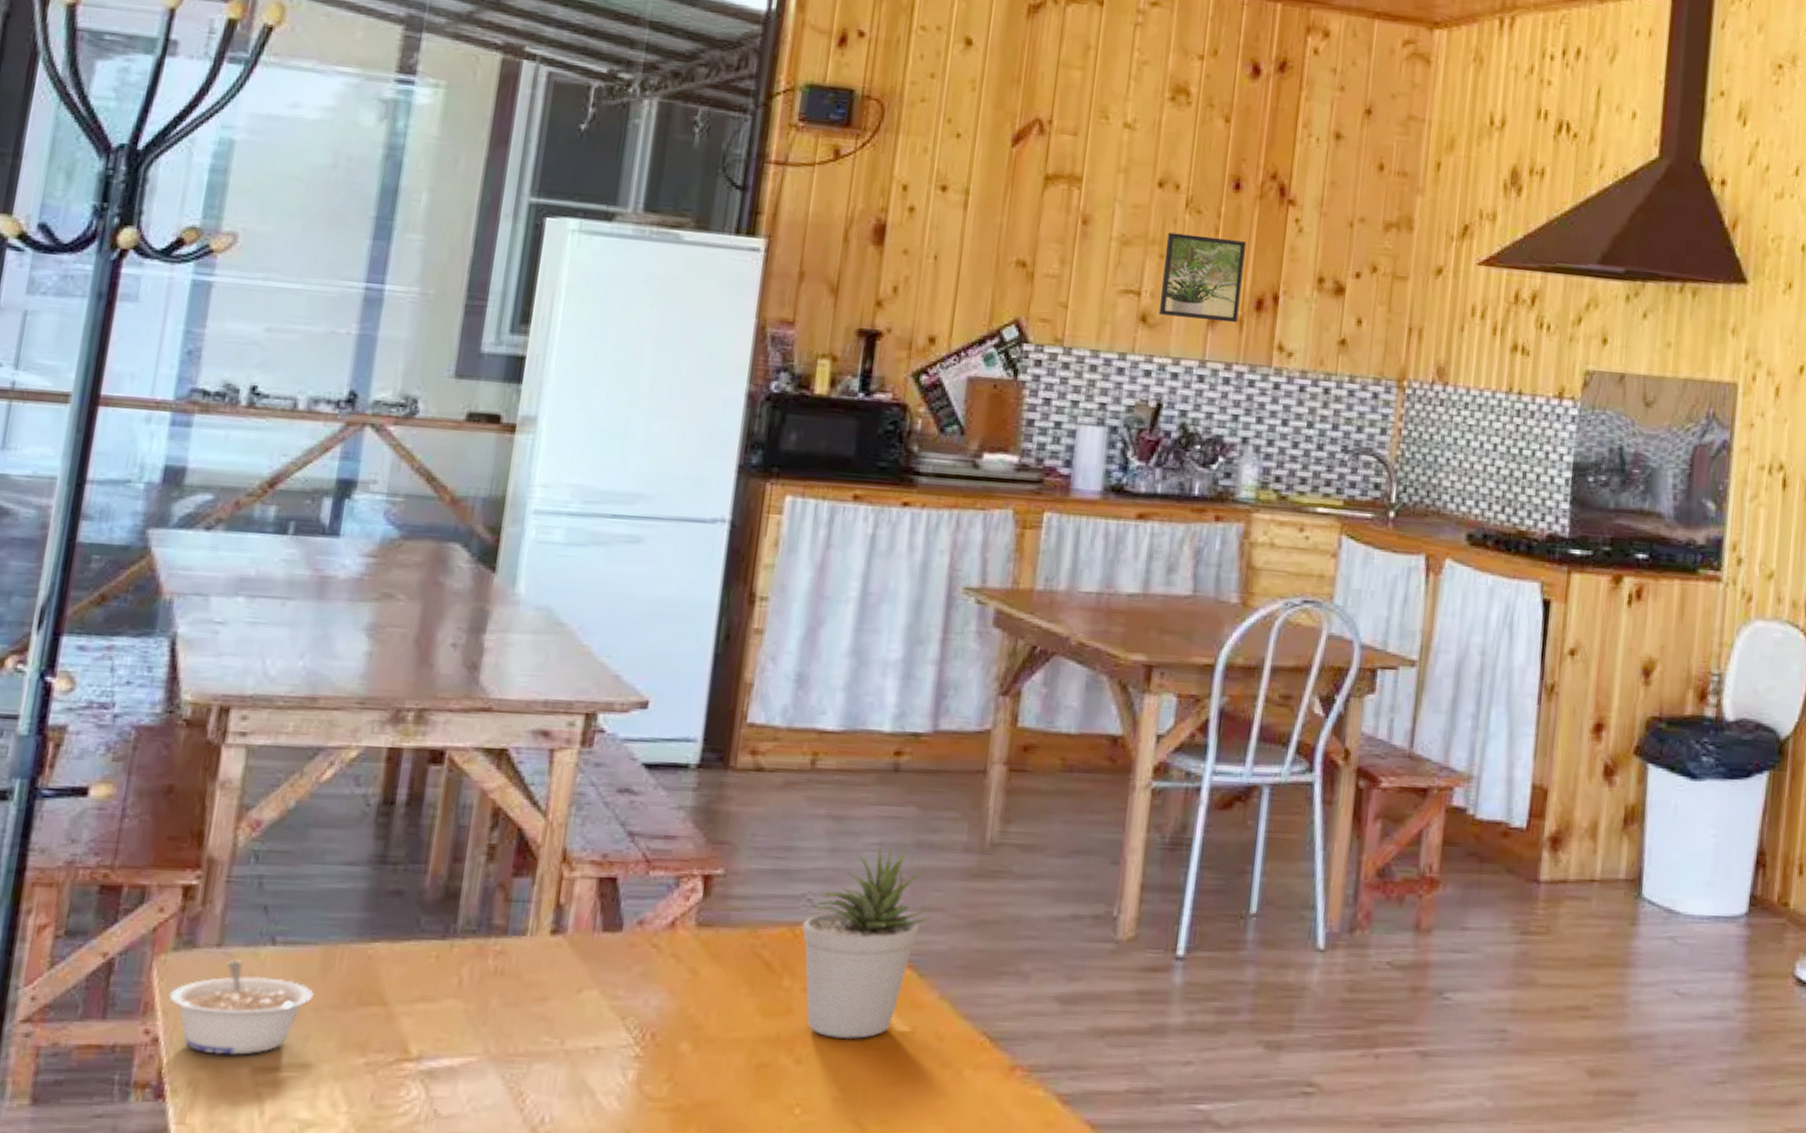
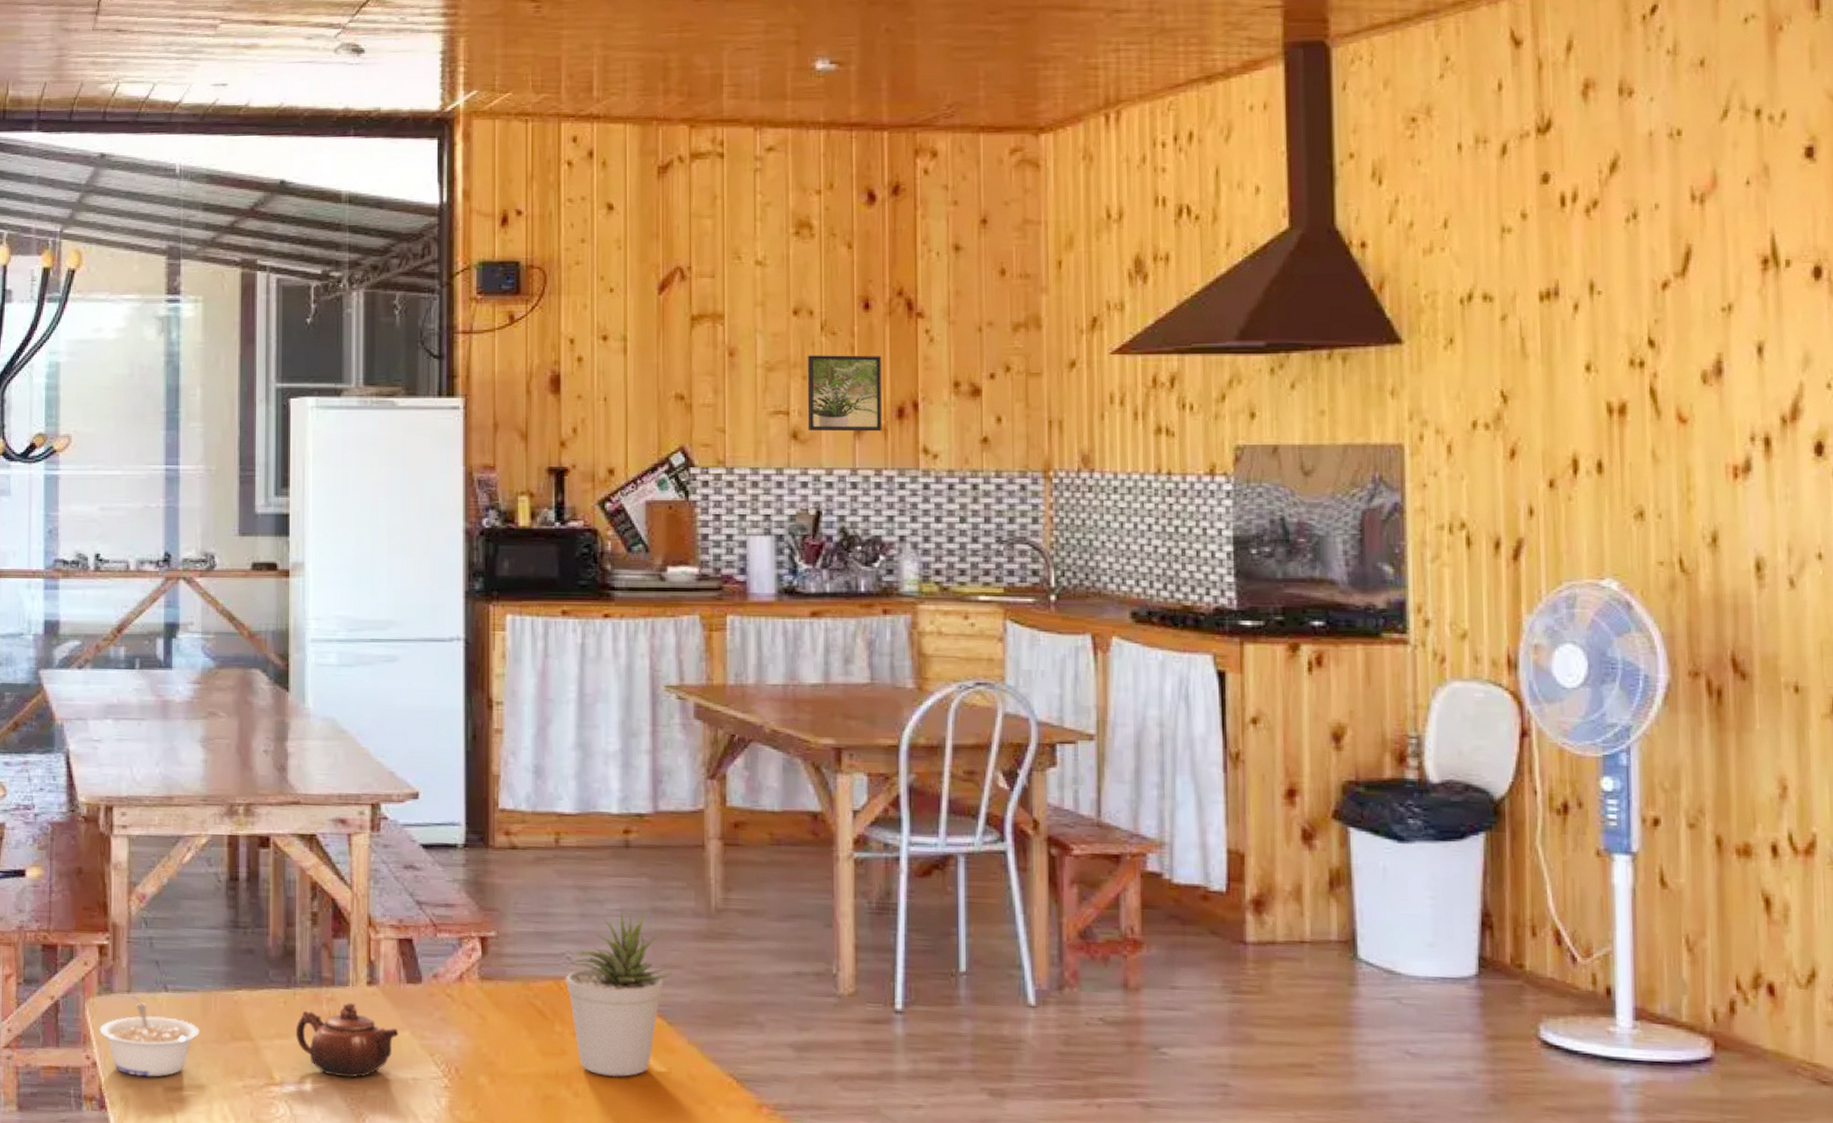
teapot: none [446,956,584,1049] -> present [295,1002,399,1078]

